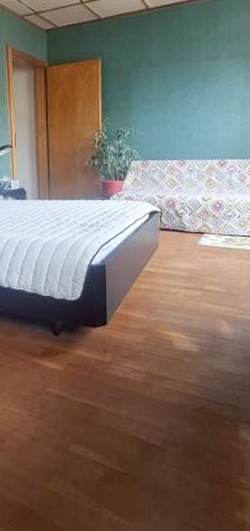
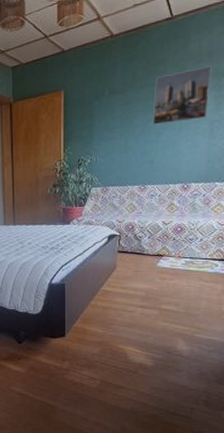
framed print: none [189,47,241,100] -> present [153,65,212,125]

